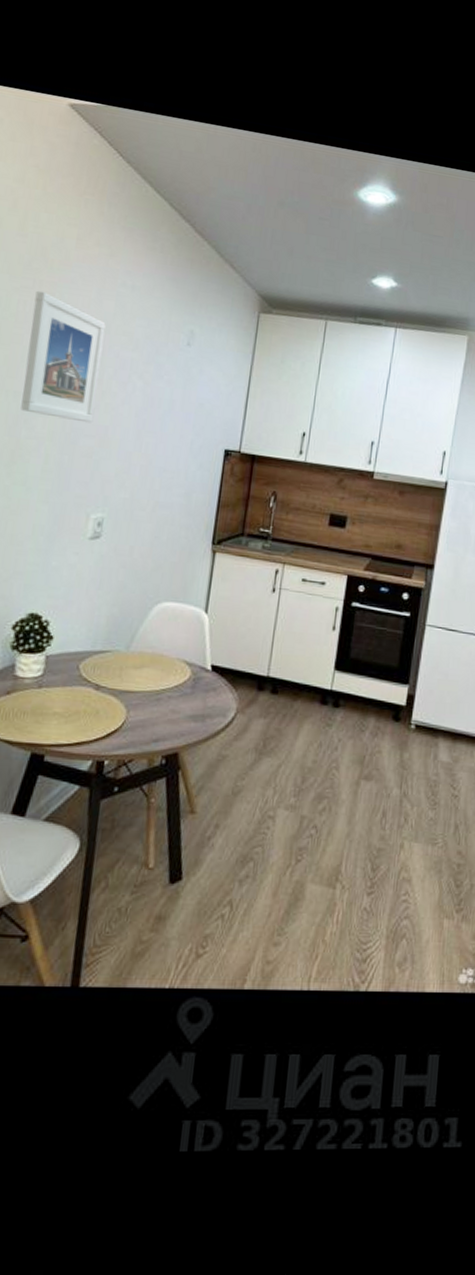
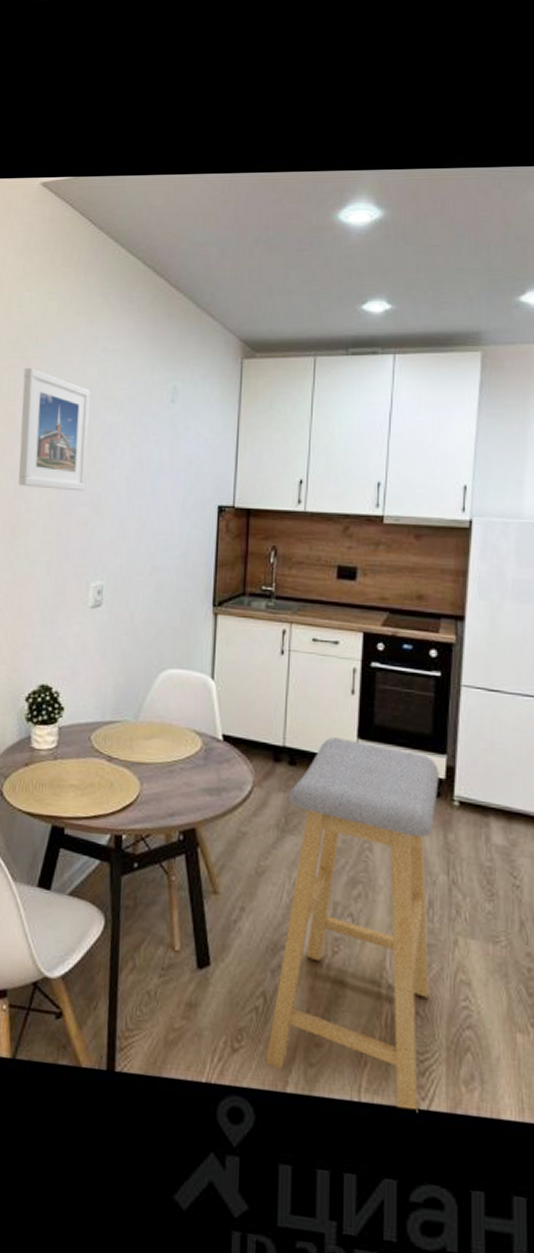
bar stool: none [227,668,401,995] -> present [266,737,439,1113]

